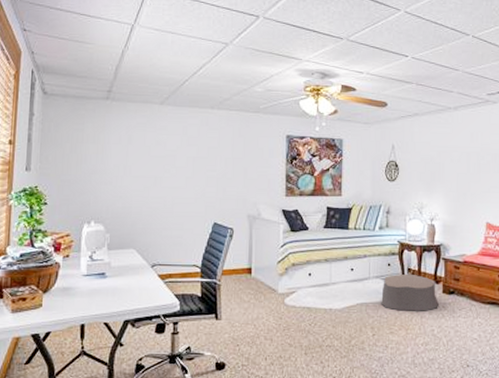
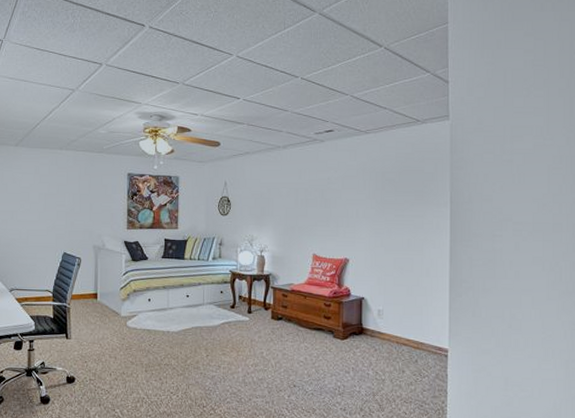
pouf: present [381,275,439,313] -> none [214,301,267,336]

